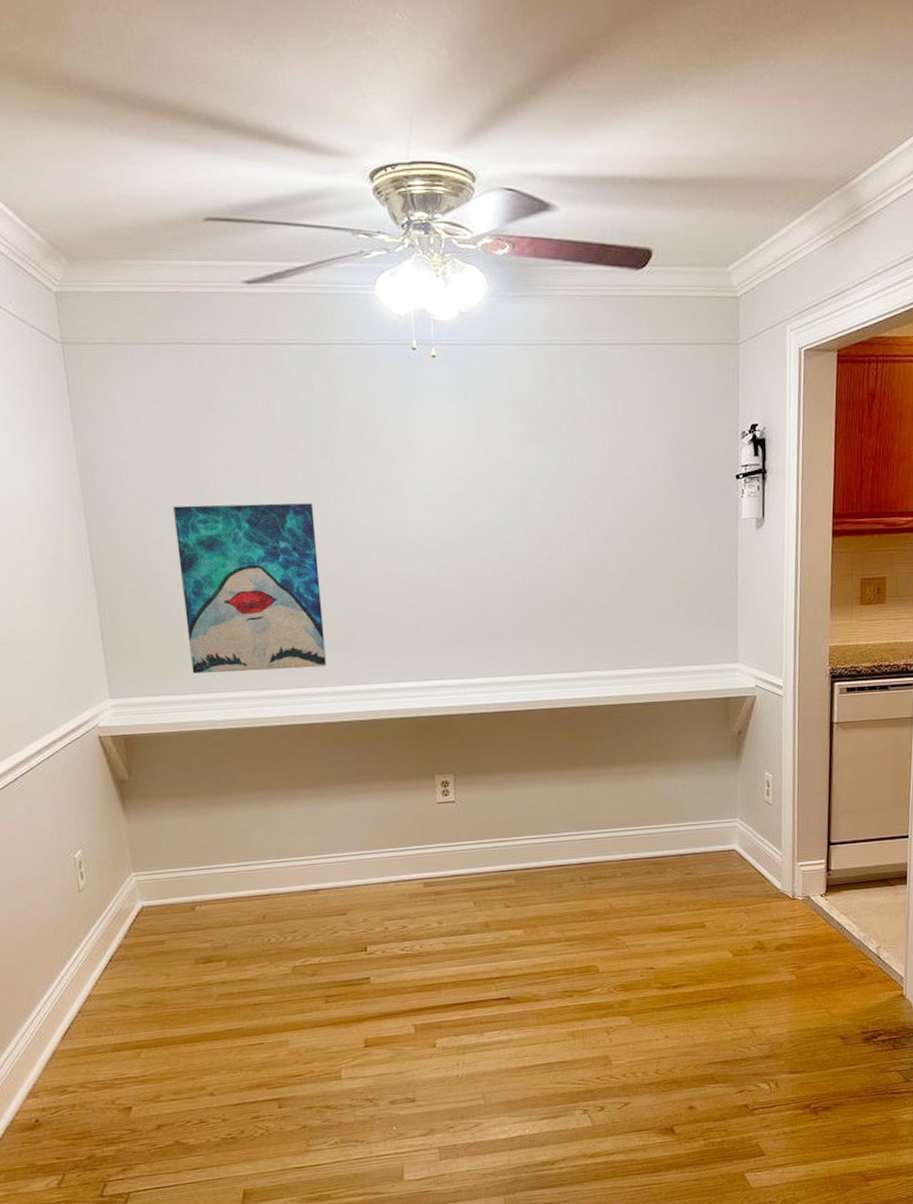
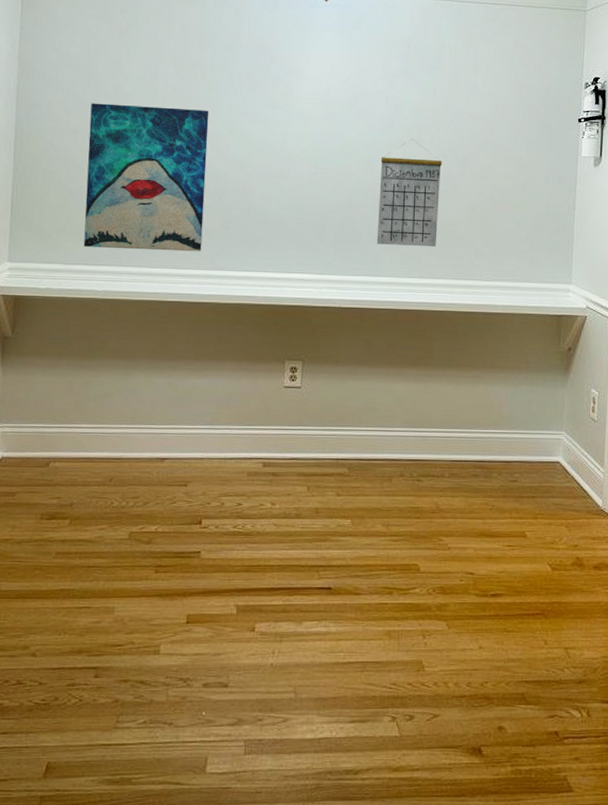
calendar: none [516,515,588,639] -> present [376,139,443,246]

